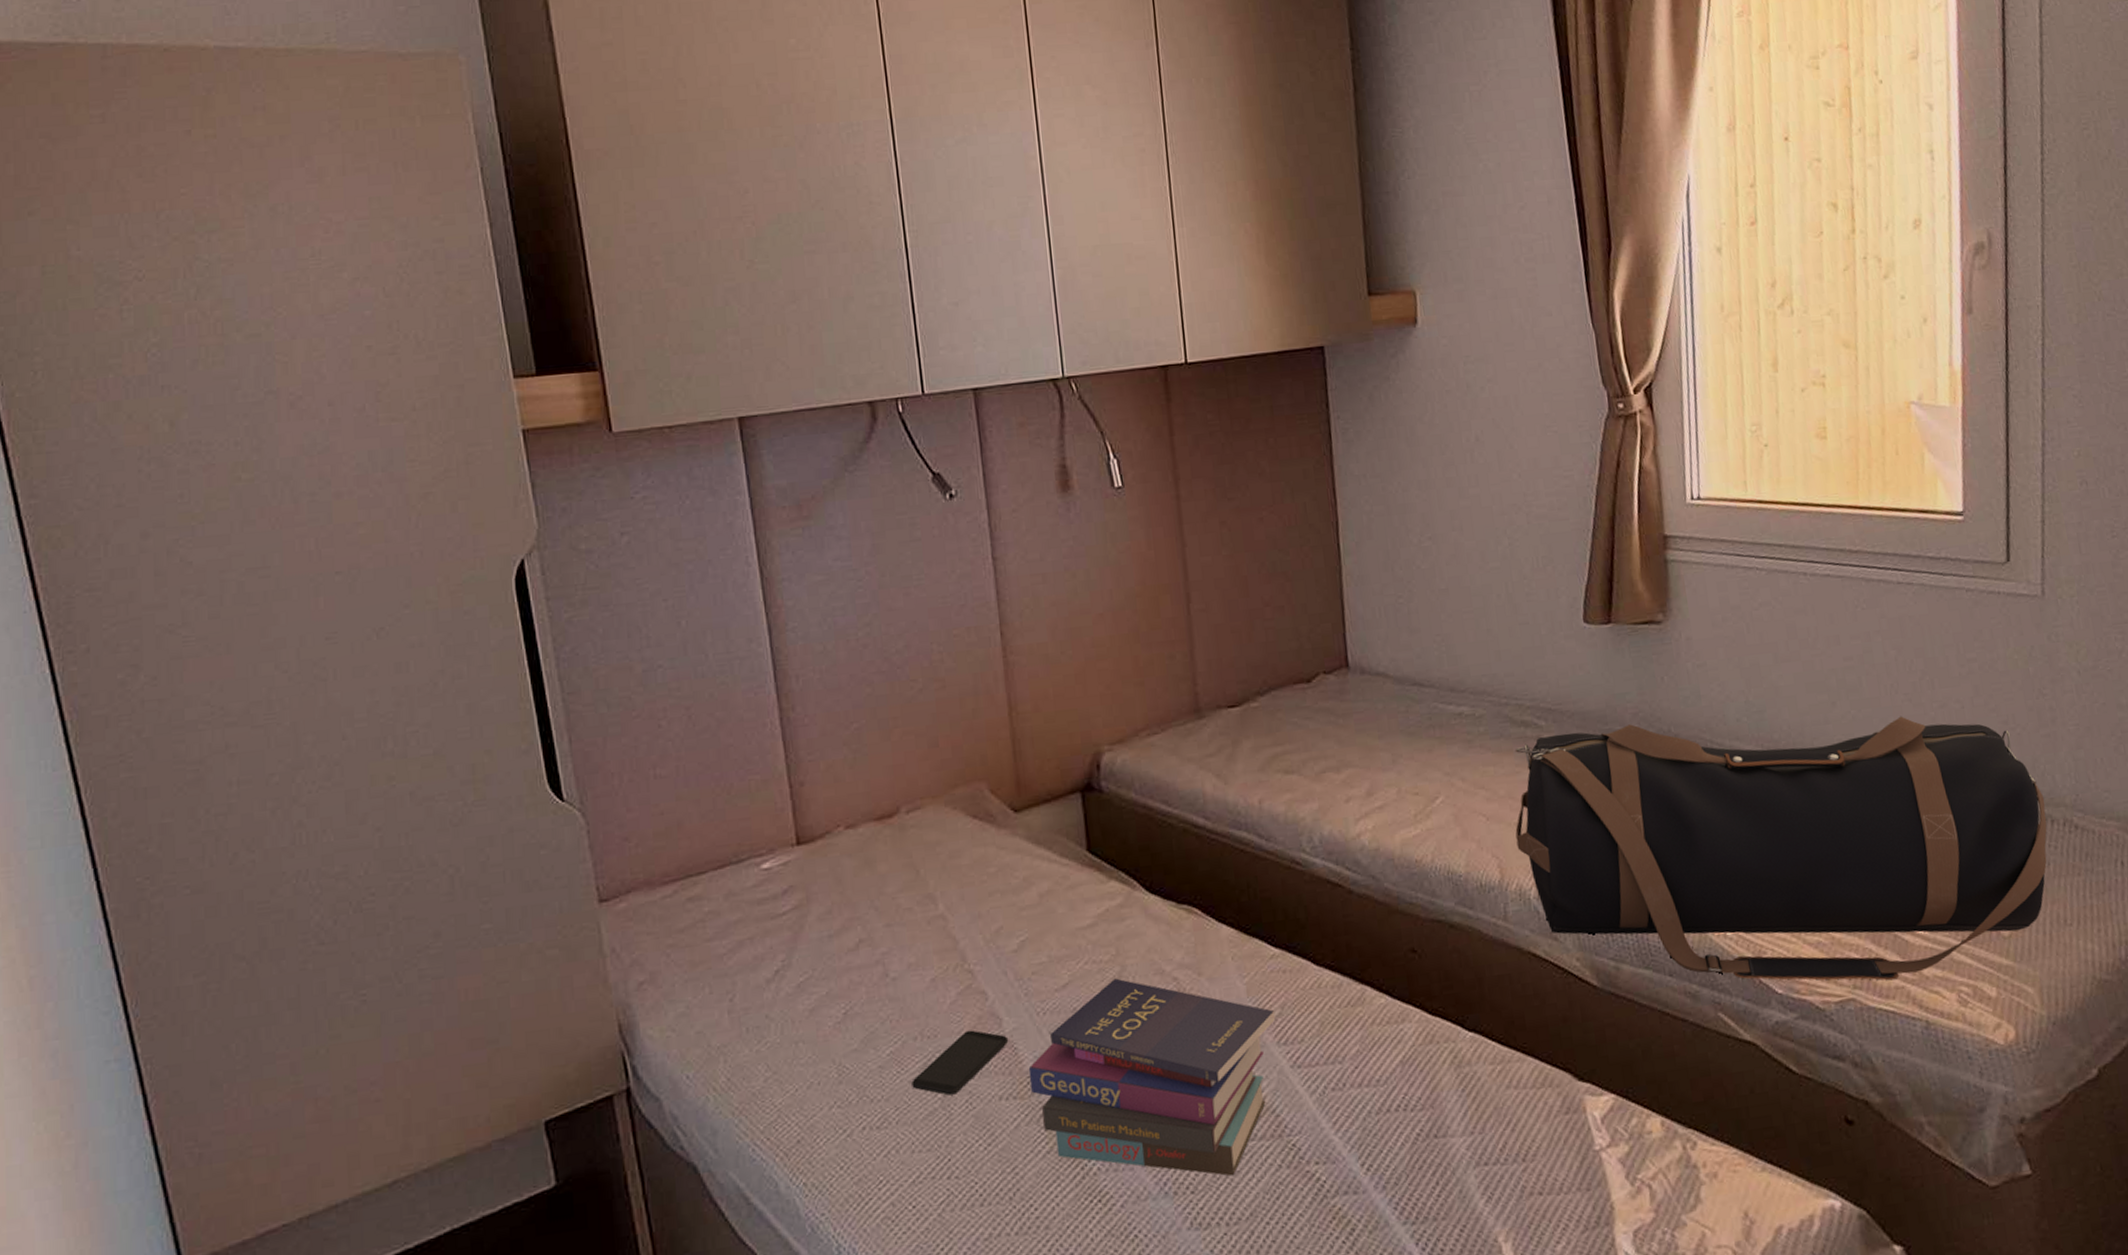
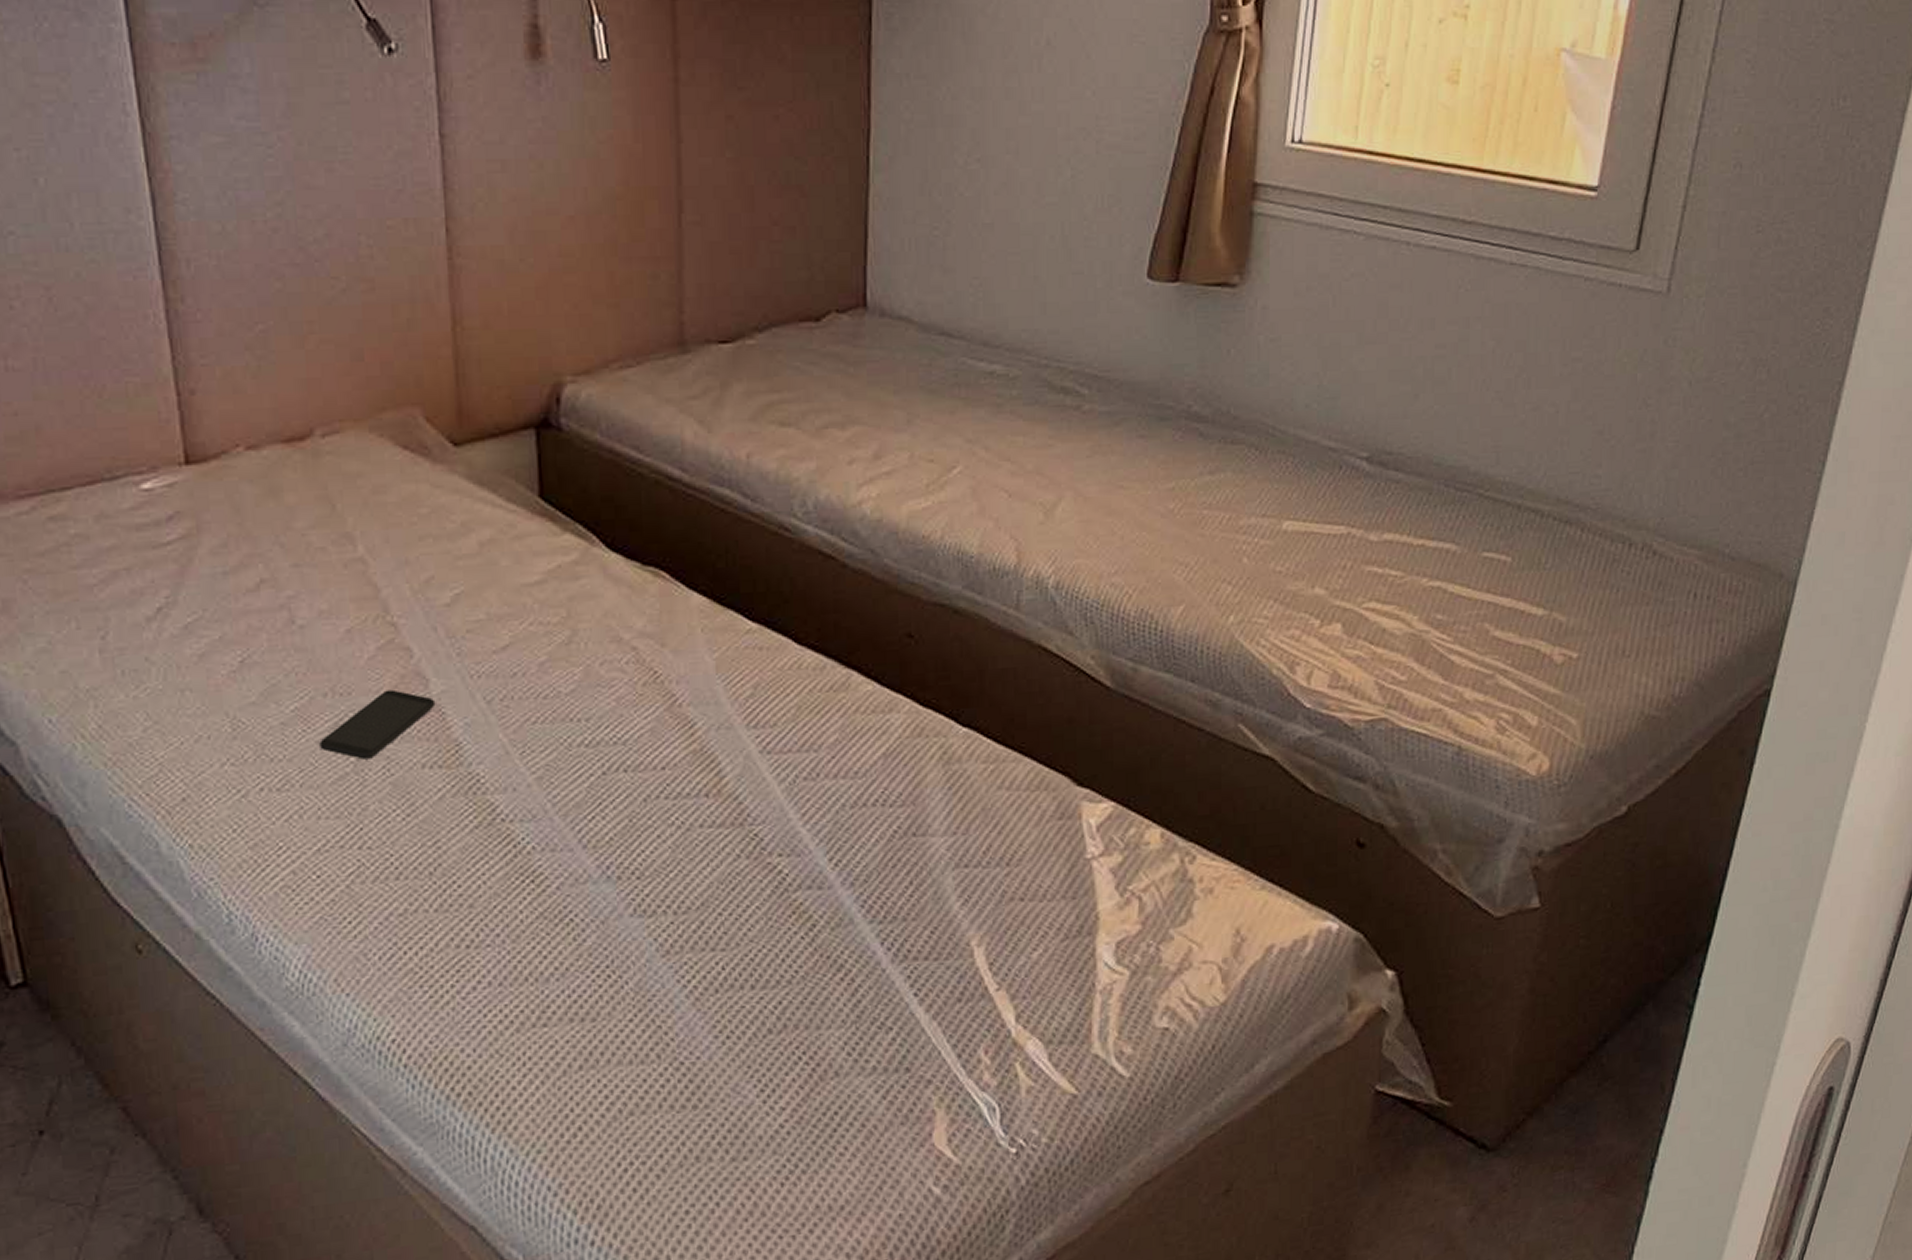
books: present [1028,978,1276,1176] -> none [457,643,747,864]
duffel bag: present [1514,716,2047,981] -> none [1040,401,1627,702]

